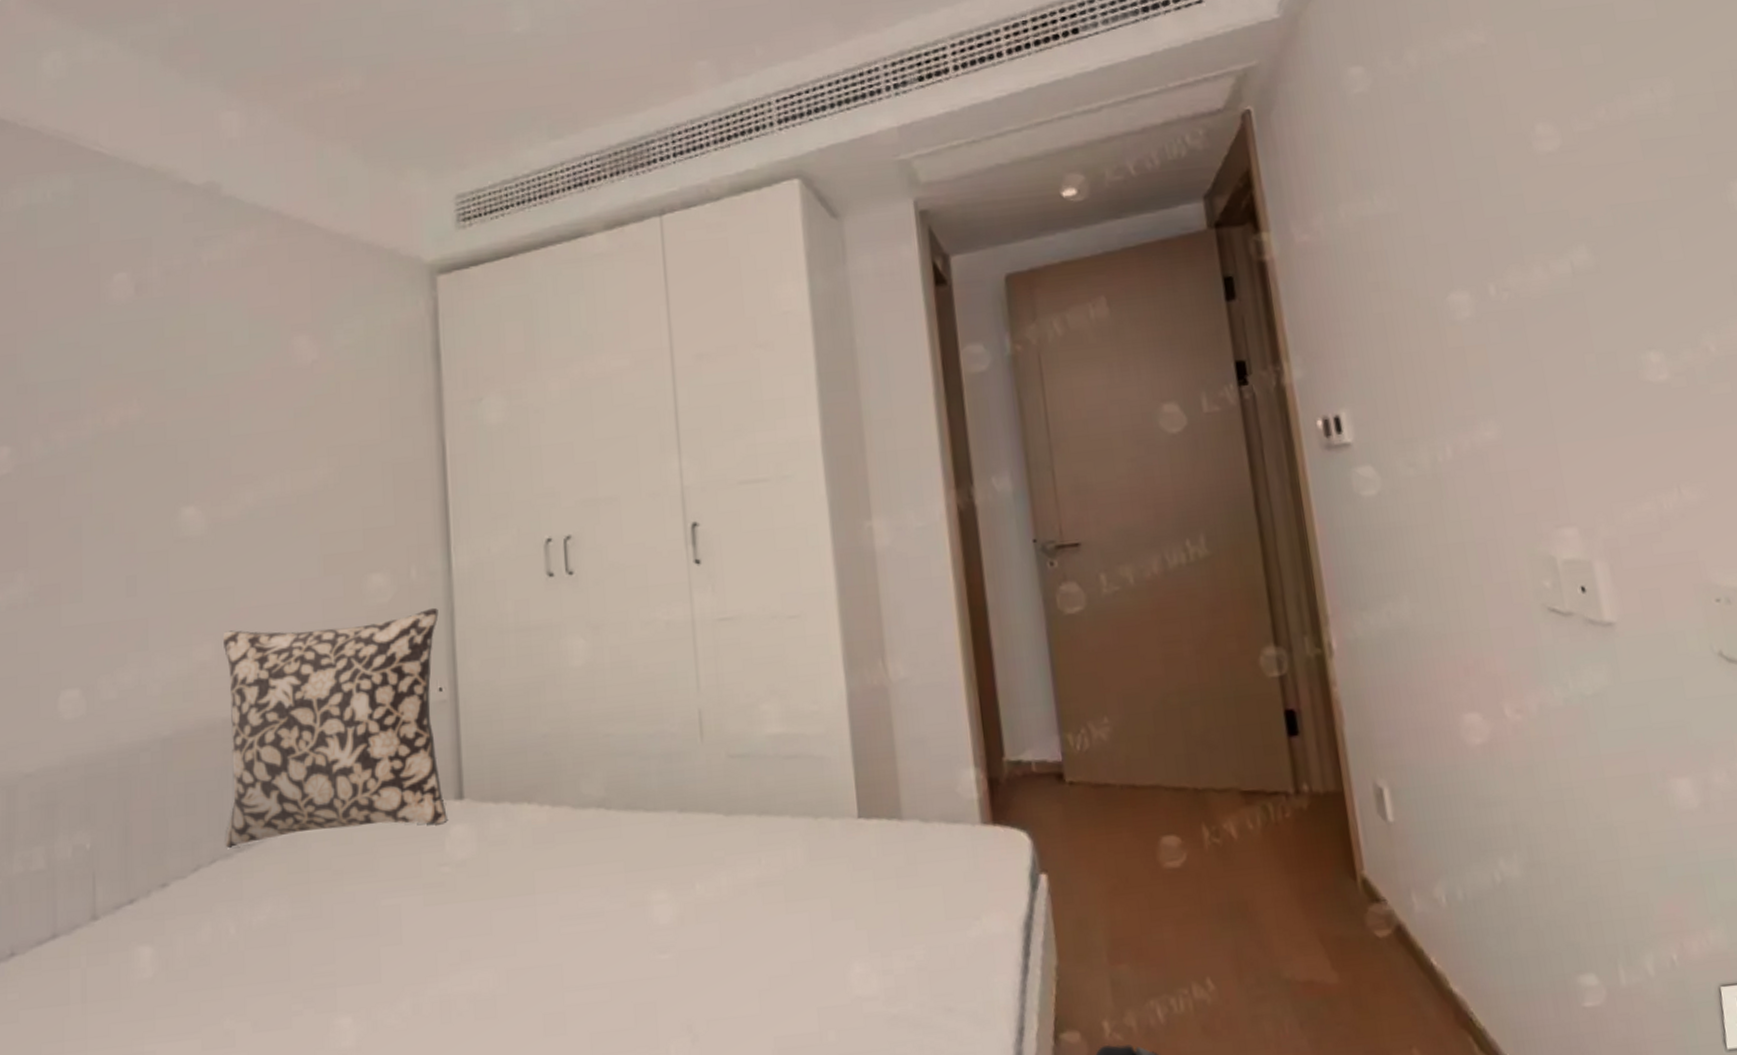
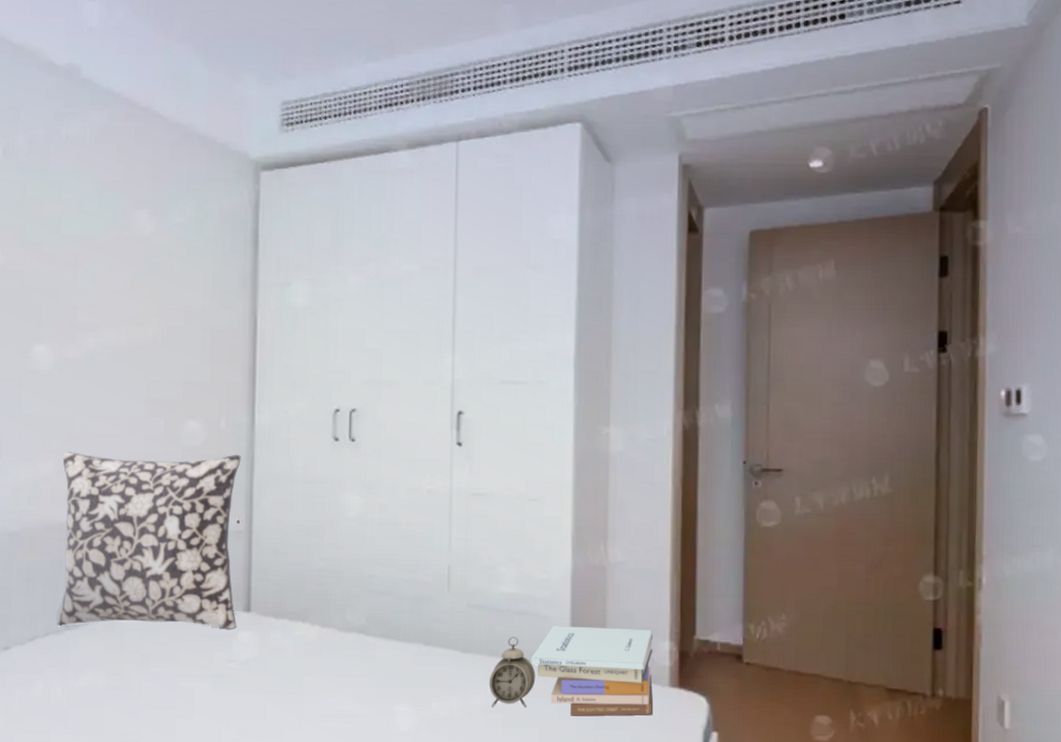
alarm clock: none [762,786,819,879] -> present [489,636,536,708]
books: none [809,756,966,878] -> present [530,626,654,717]

